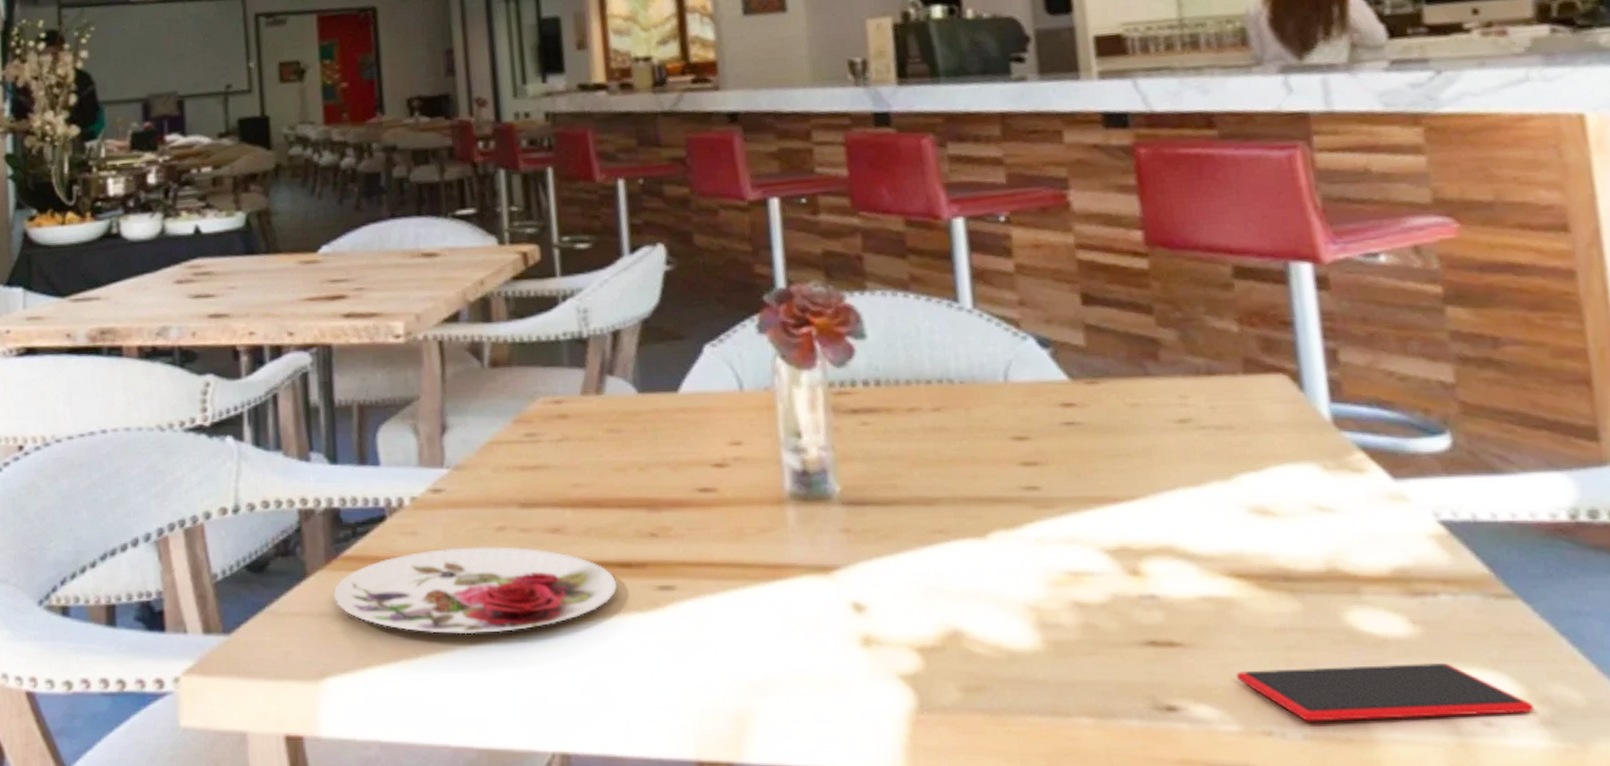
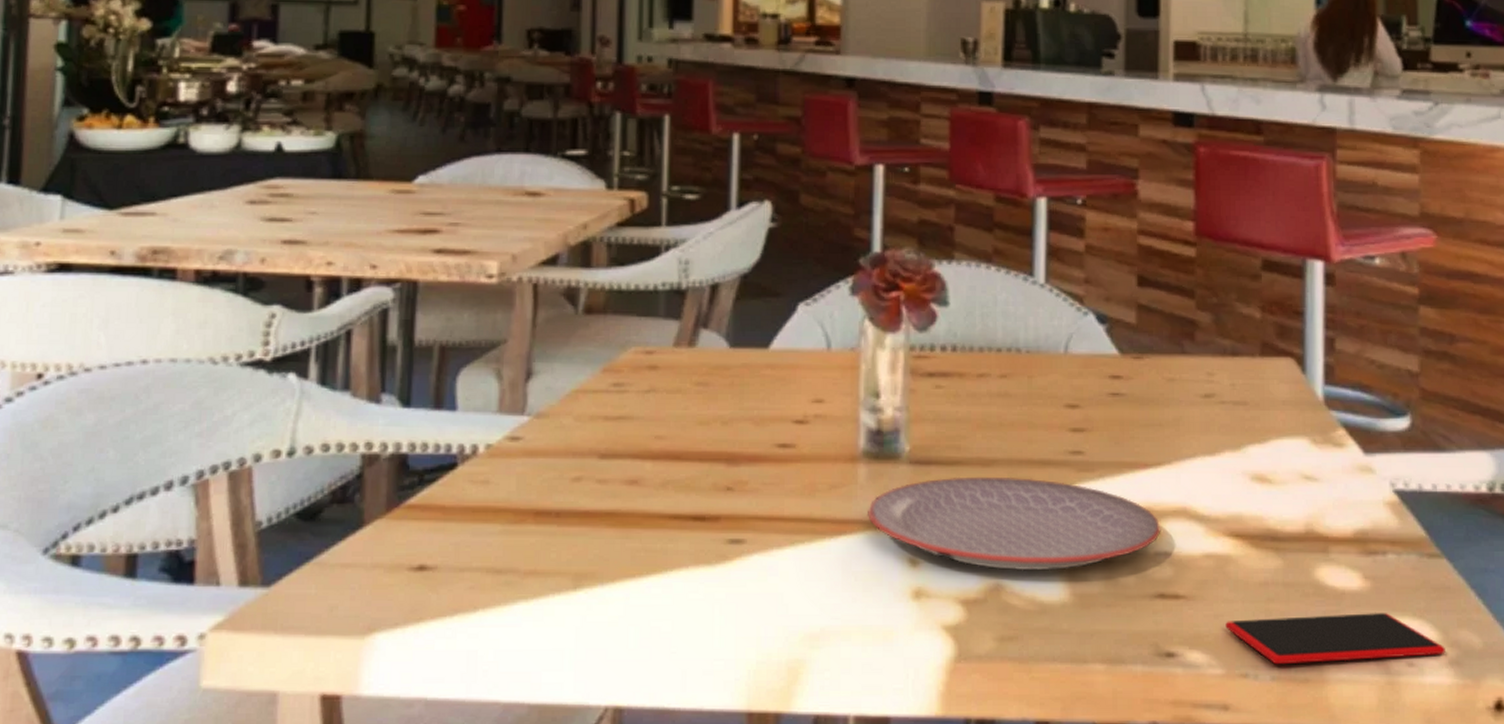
plate: present [333,546,618,635] -> none [391,497,689,587]
plate: none [802,516,1143,617] -> present [868,476,1161,571]

